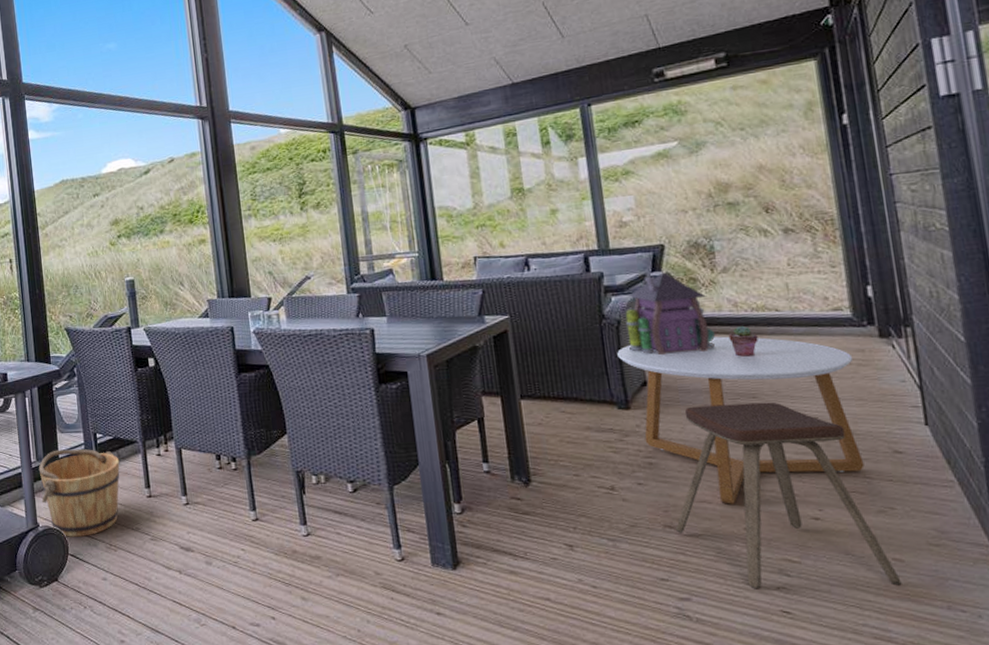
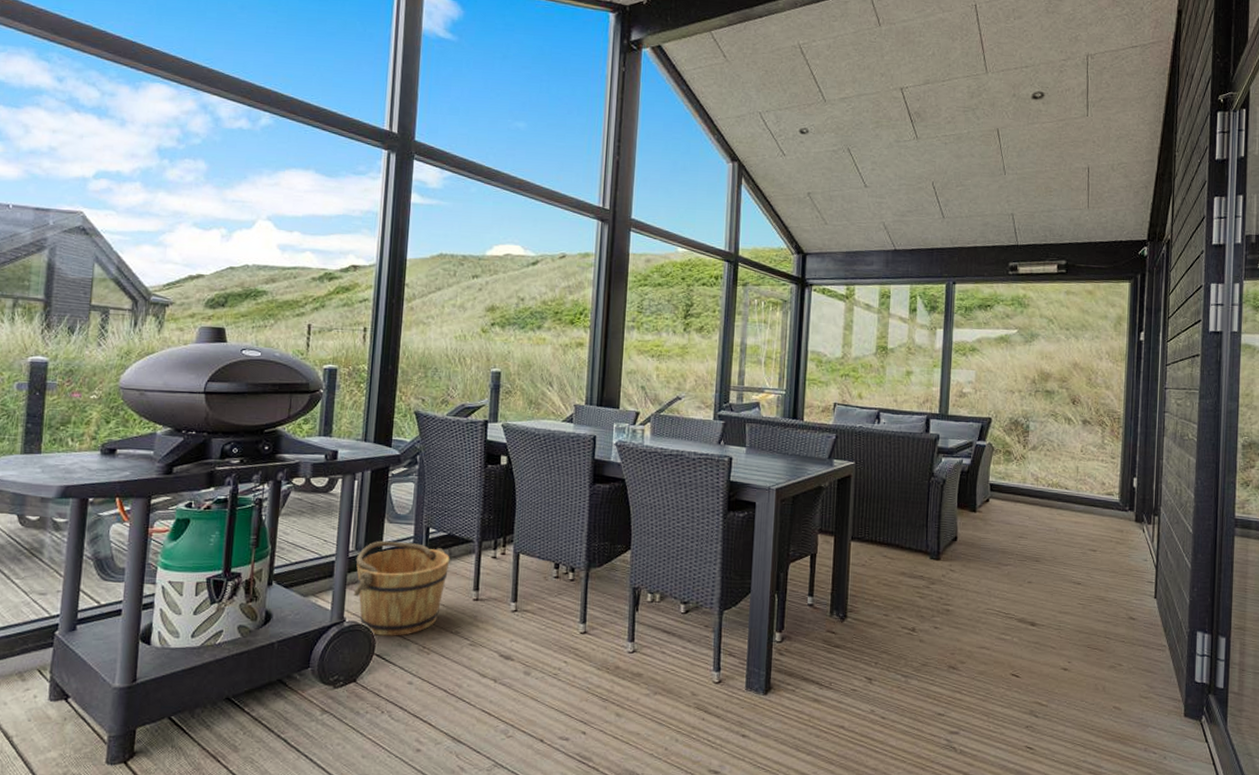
coffee table: present [617,336,865,504] -> none [938,502,1114,652]
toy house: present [625,272,716,356] -> none [949,442,1018,516]
music stool: present [675,401,902,589] -> none [957,563,1117,729]
potted succulent: present [728,325,759,358] -> none [1027,497,1049,526]

